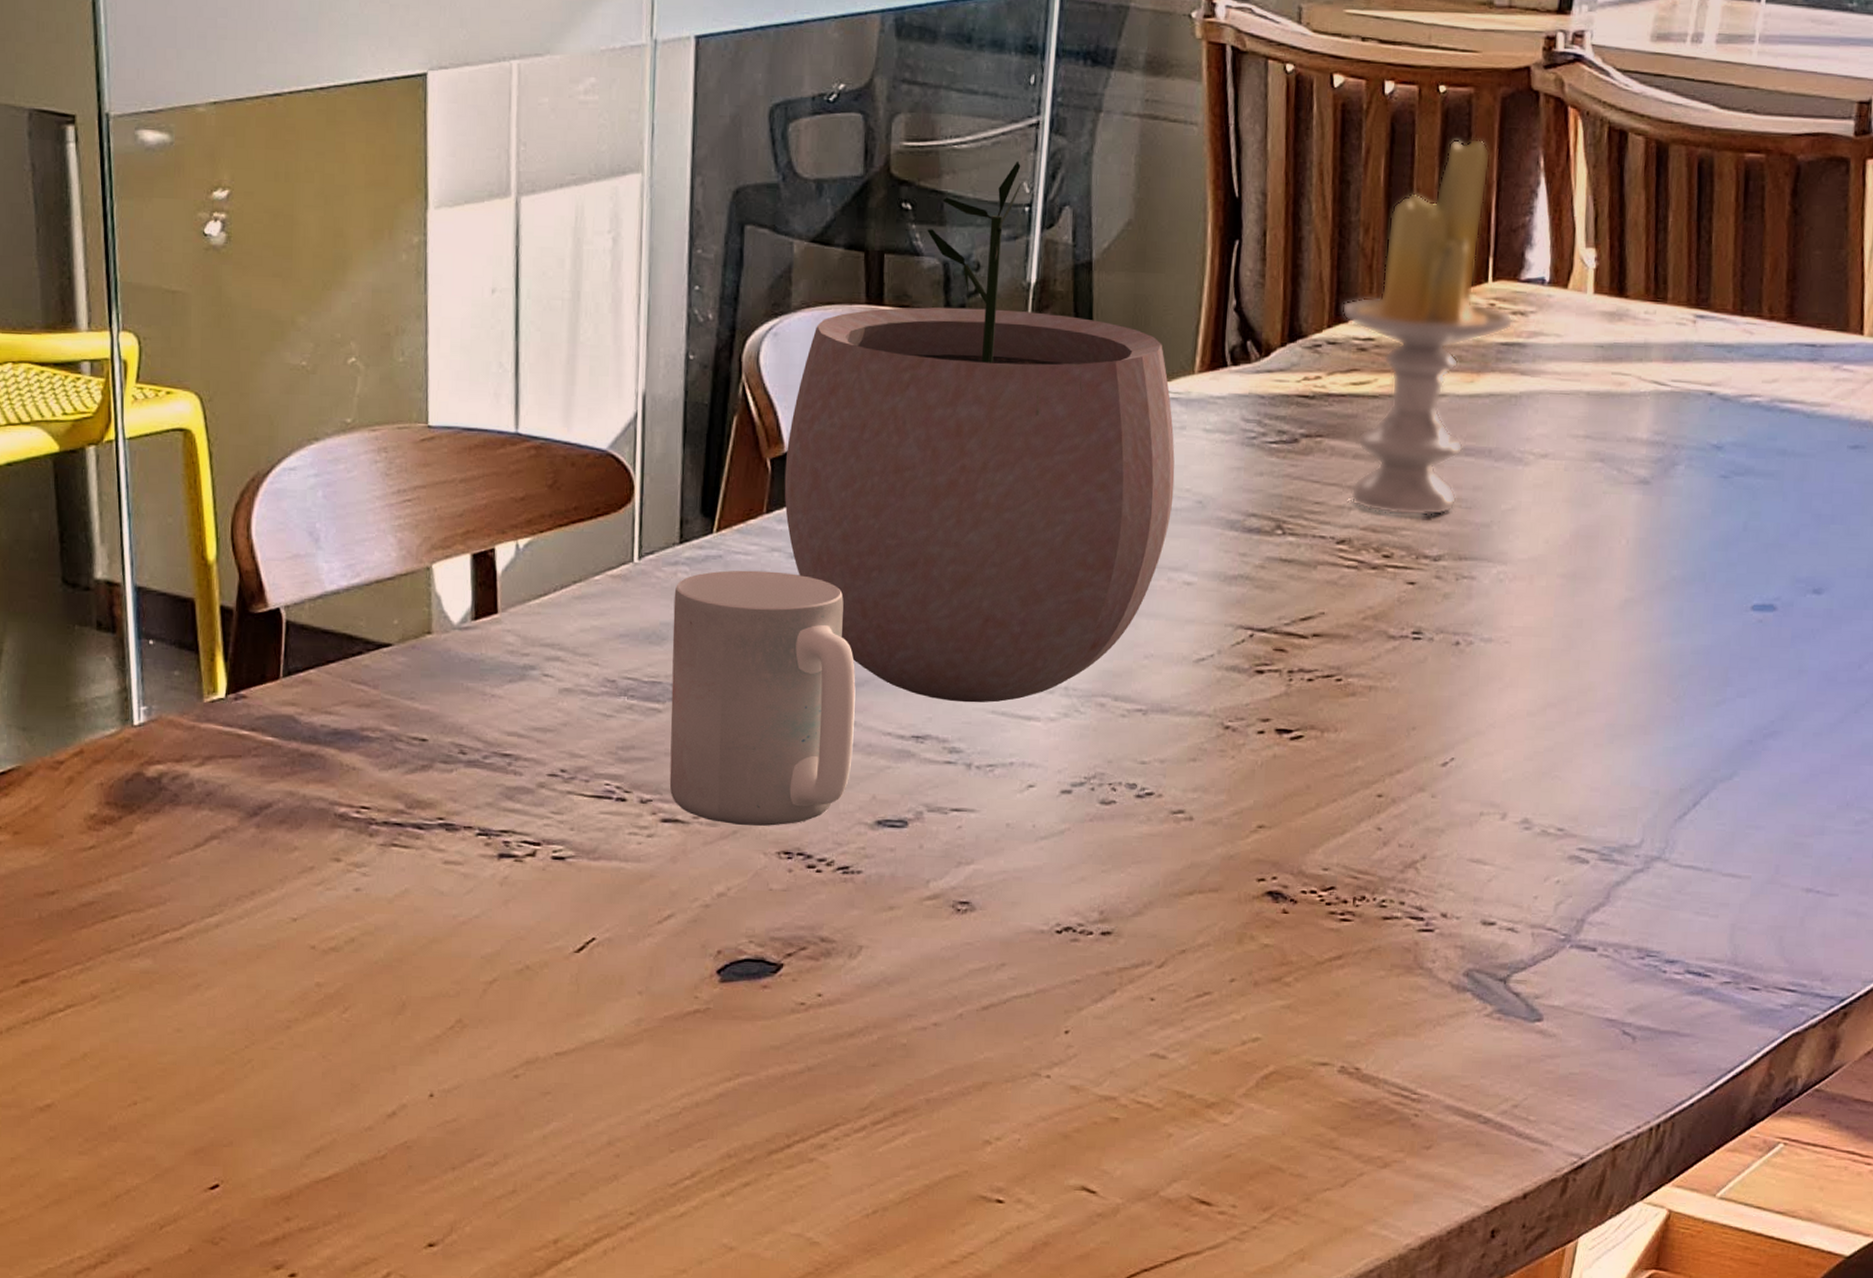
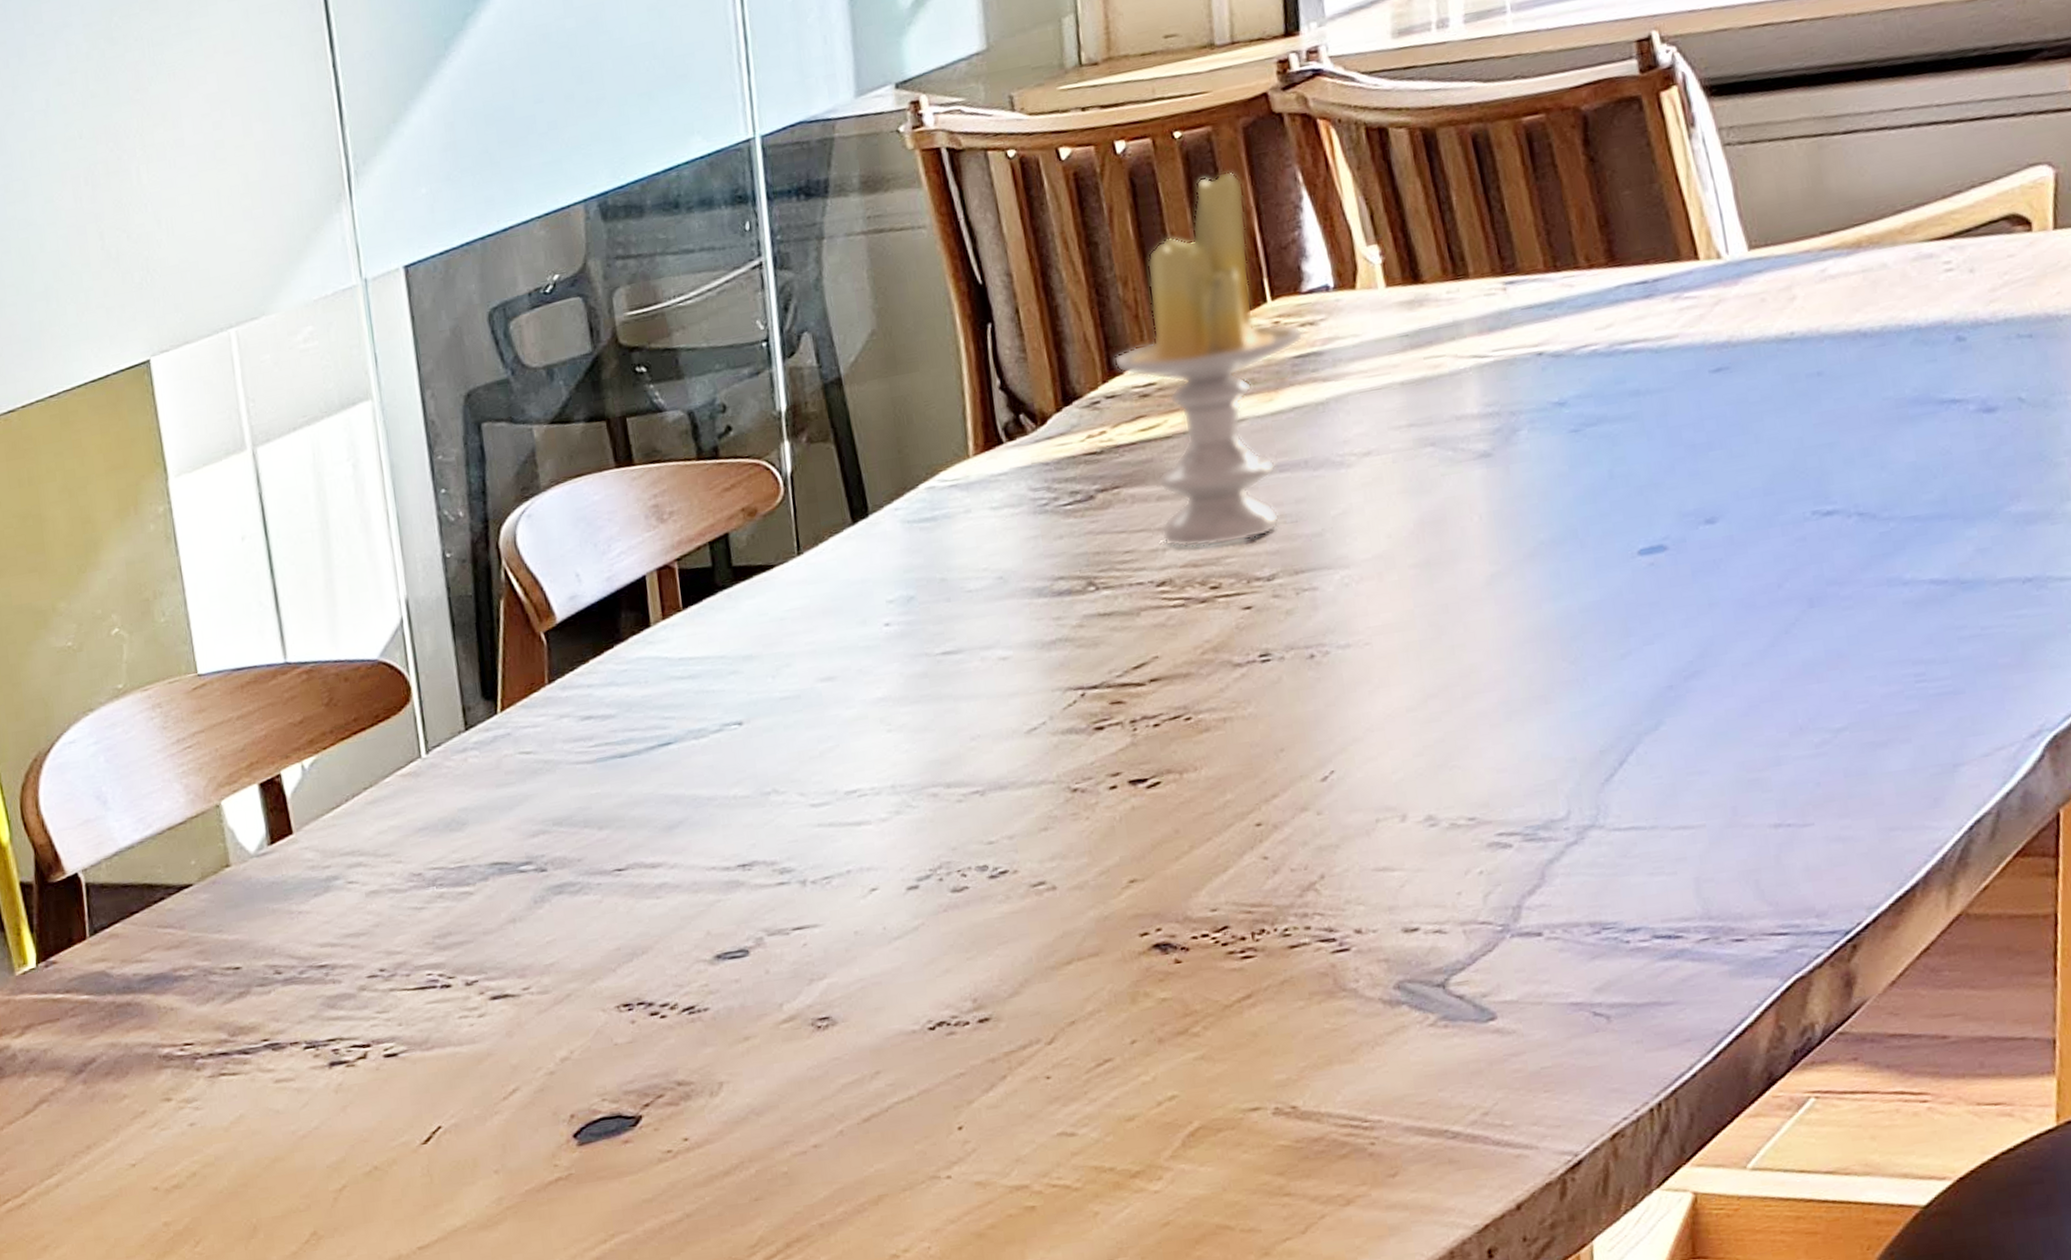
mug: present [669,570,856,826] -> none [467,734,679,989]
plant pot: present [784,160,1175,703] -> none [558,302,972,825]

